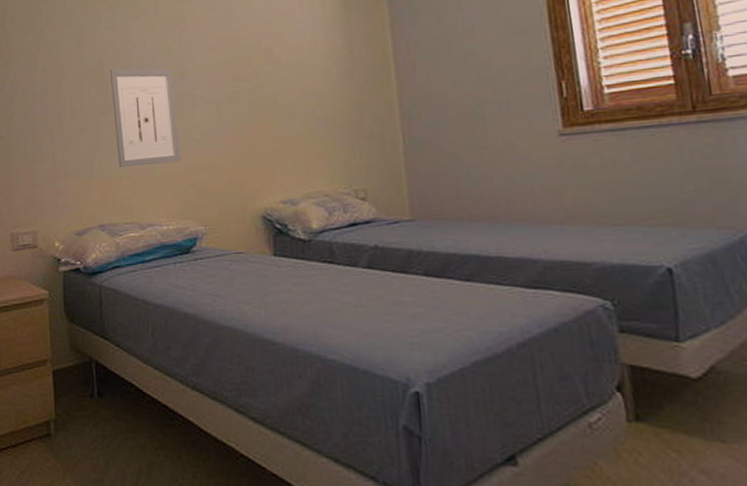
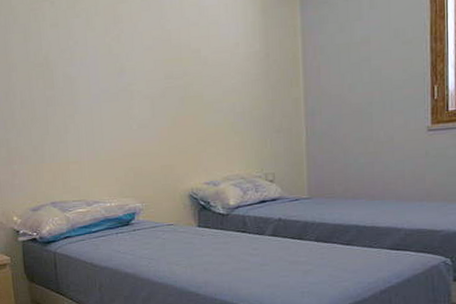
wall art: present [109,68,181,168] -> none [55,64,121,154]

